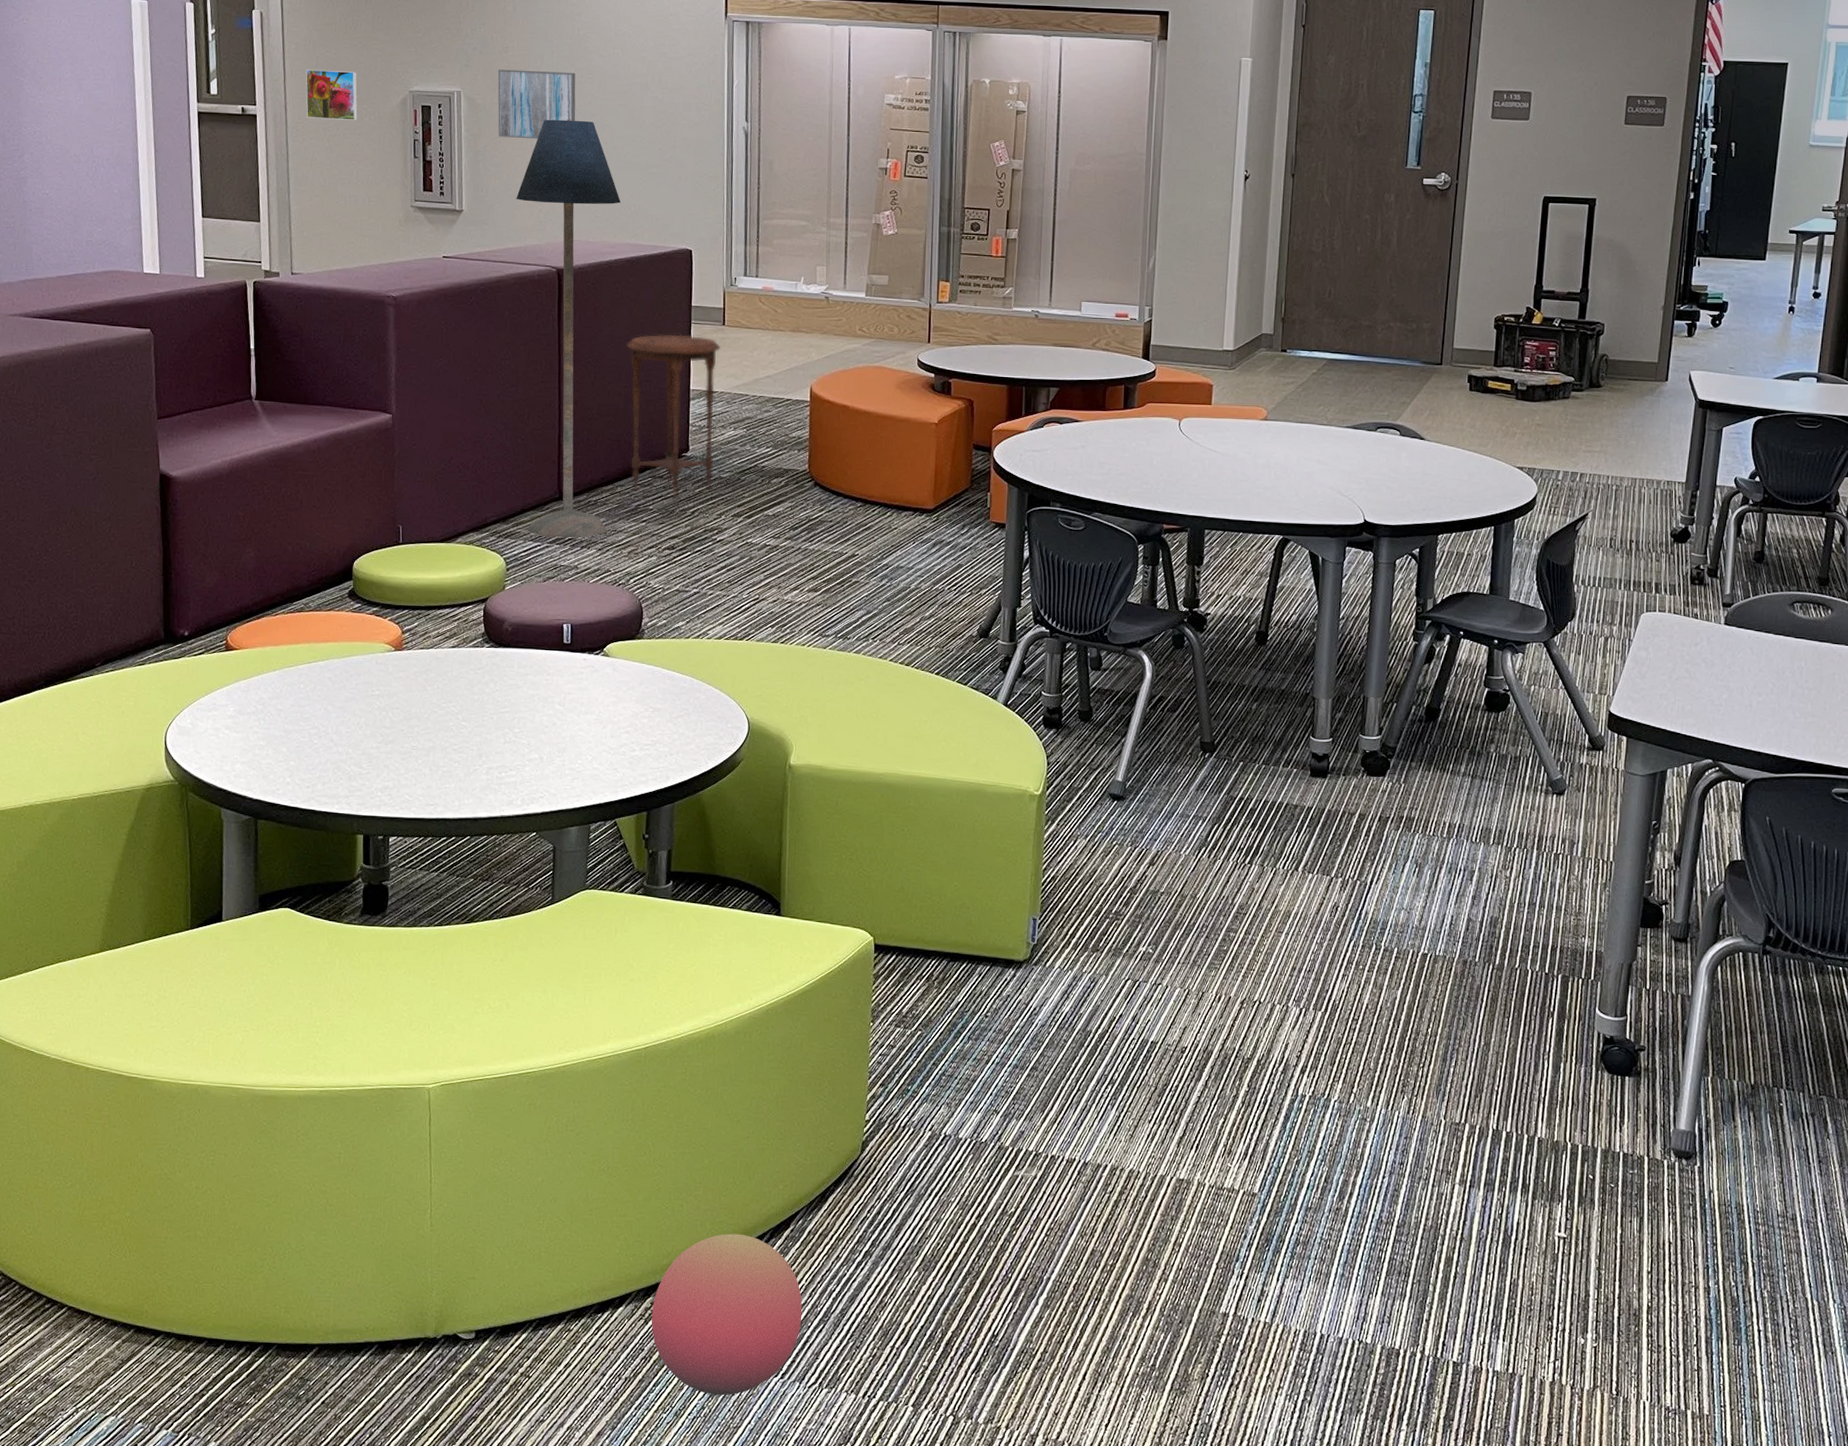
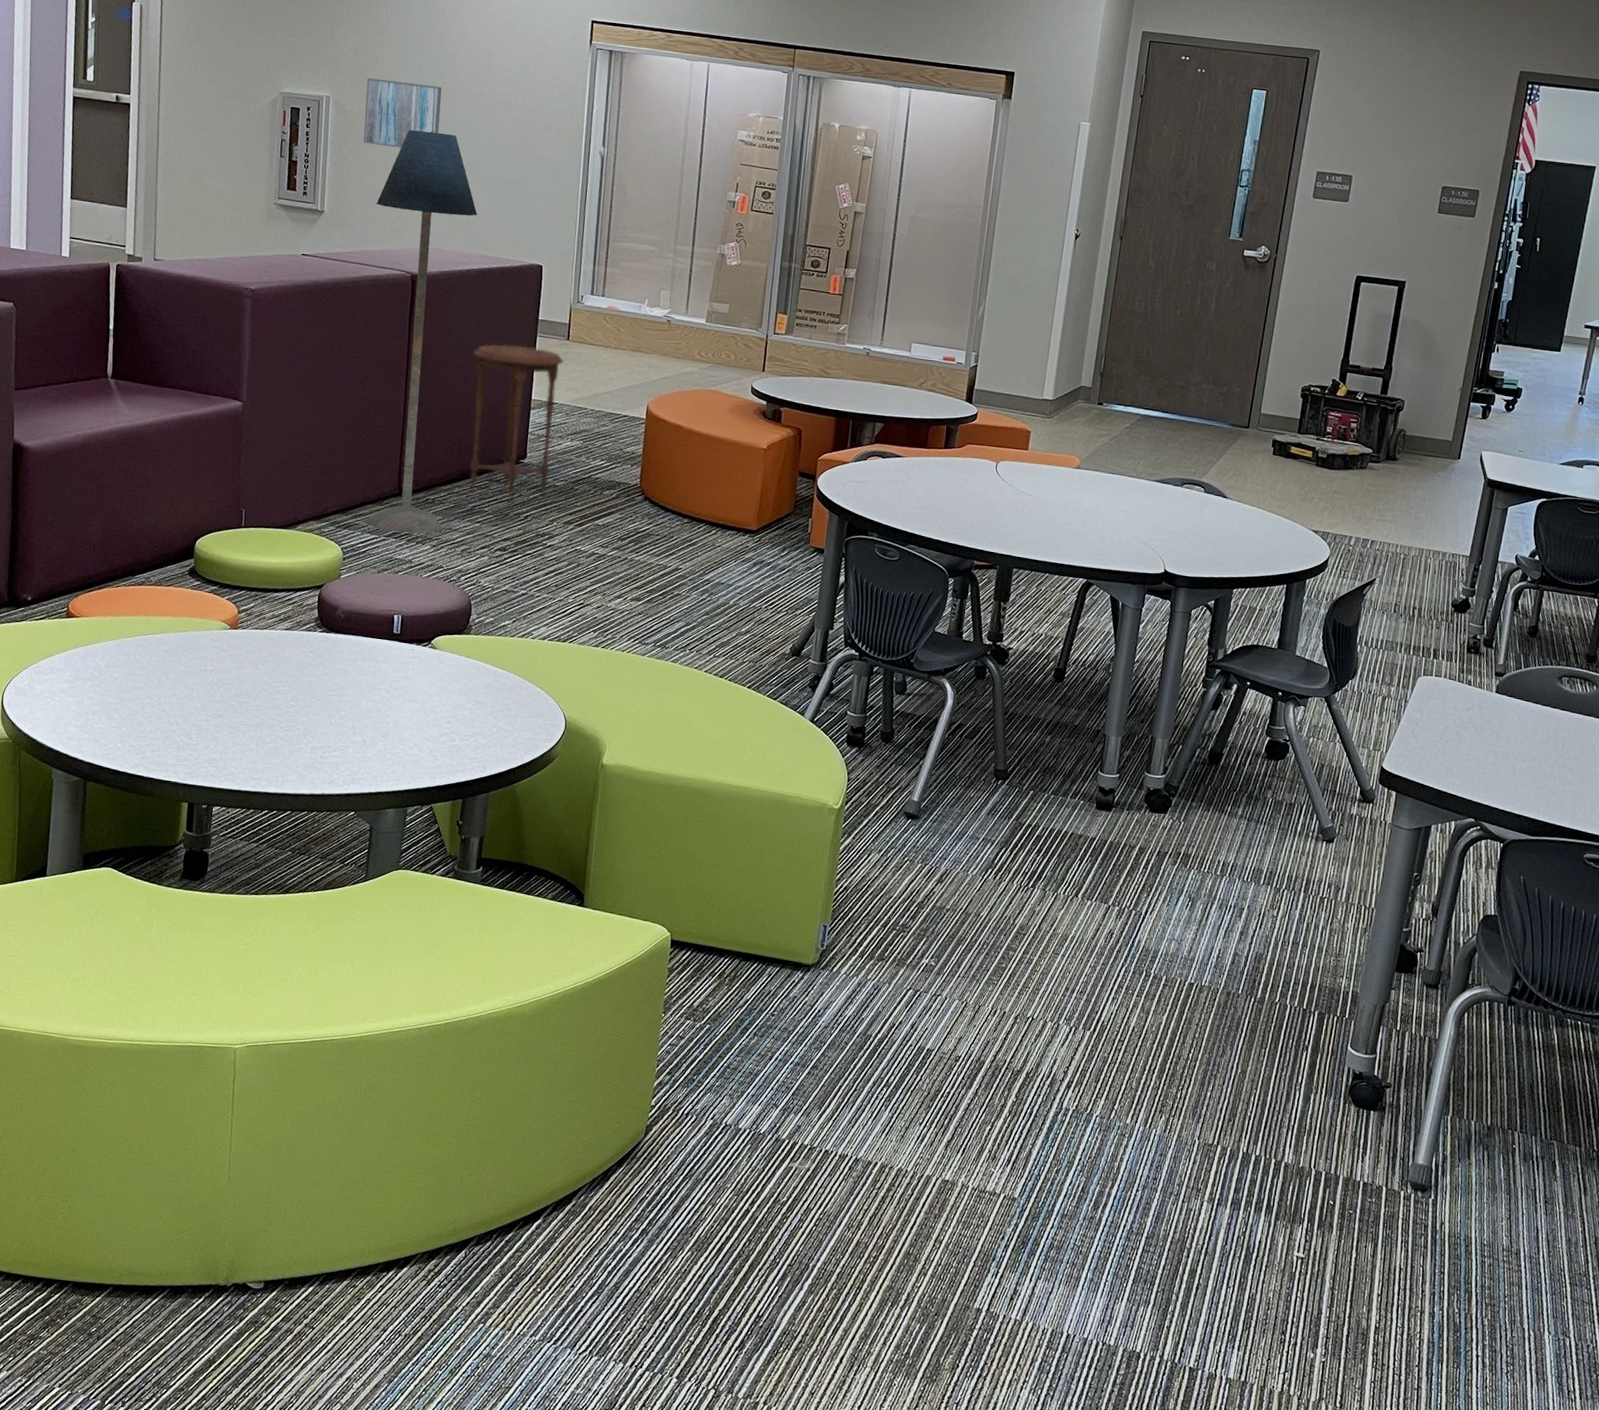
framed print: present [305,69,358,121] -> none [179,63,231,117]
ball: present [651,1233,803,1396] -> none [433,1204,579,1357]

